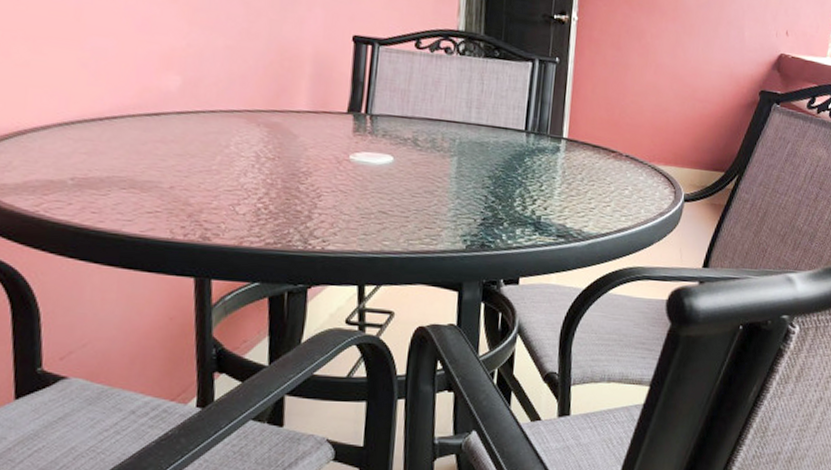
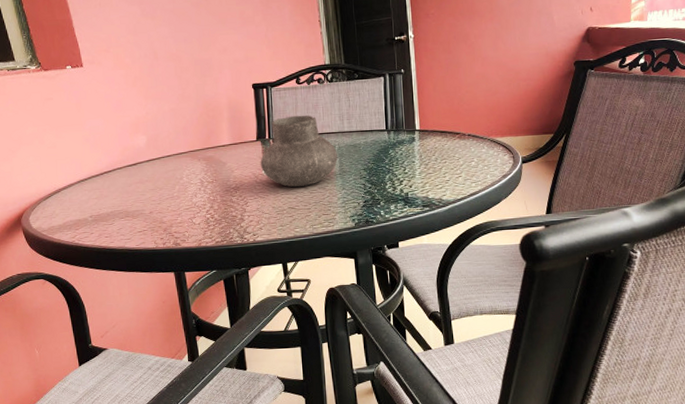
vase: none [347,89,457,187] -> present [260,115,338,188]

